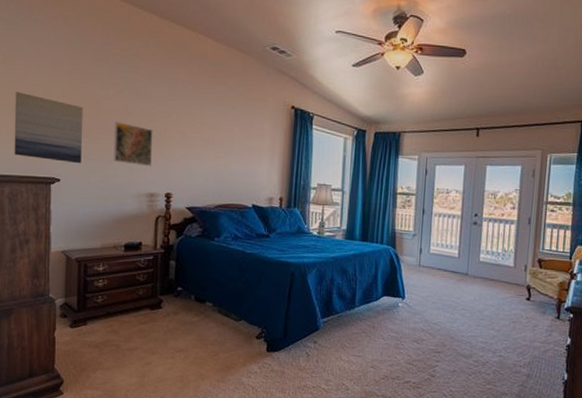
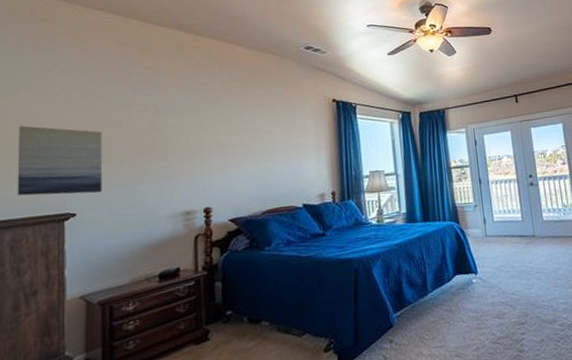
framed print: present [113,121,153,167] -> none [139,141,186,184]

